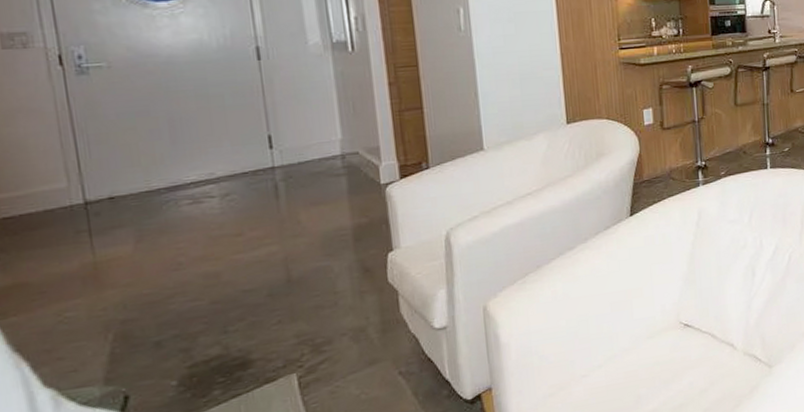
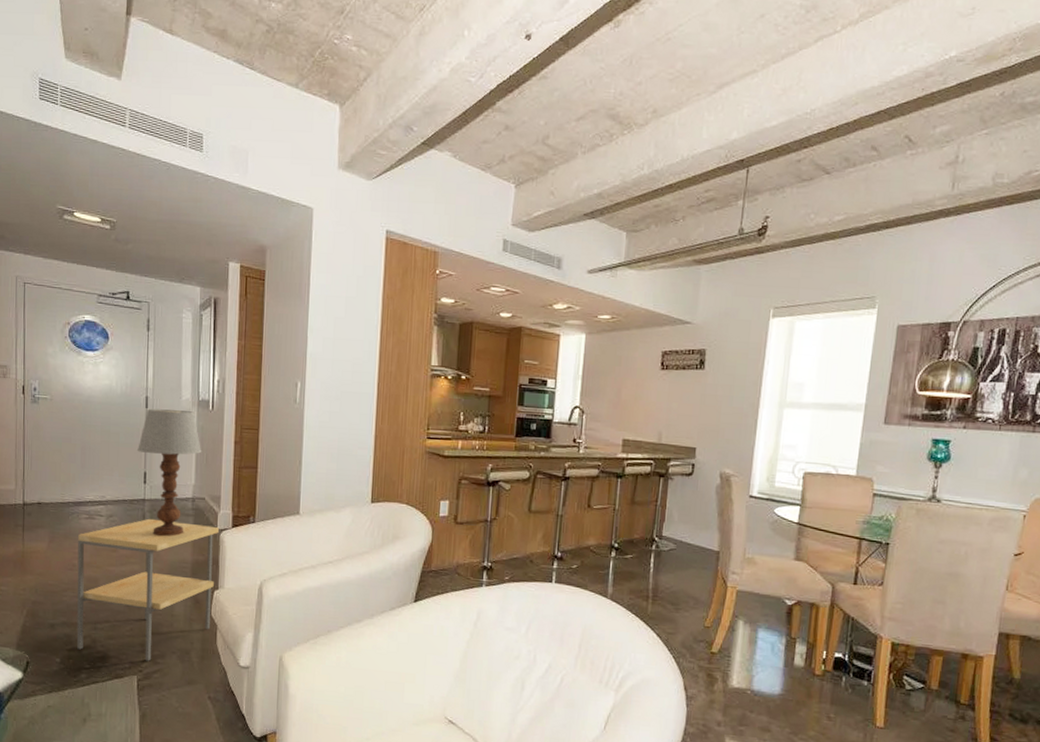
side table: none [180,181,390,363] -> present [76,518,220,661]
table lamp: none [253,56,347,207] -> present [137,408,202,537]

